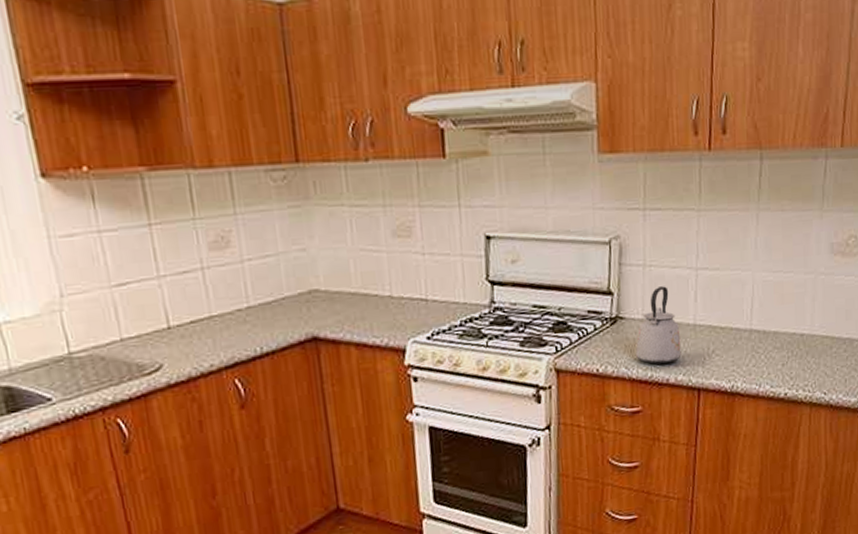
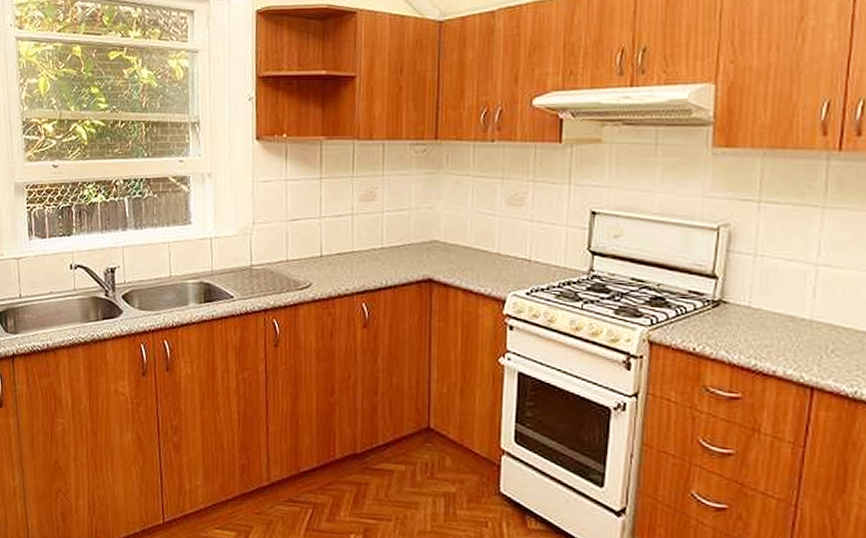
kettle: present [636,286,682,365] -> none [739,277,793,355]

